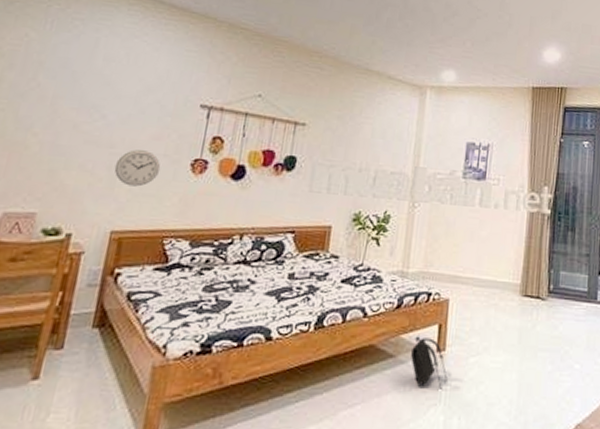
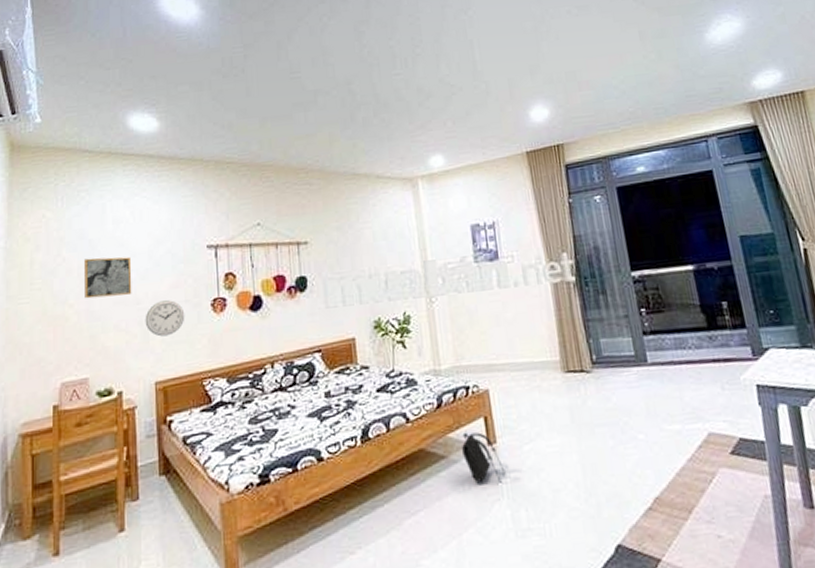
wall art: none [52,89,116,136] -> present [84,256,132,299]

